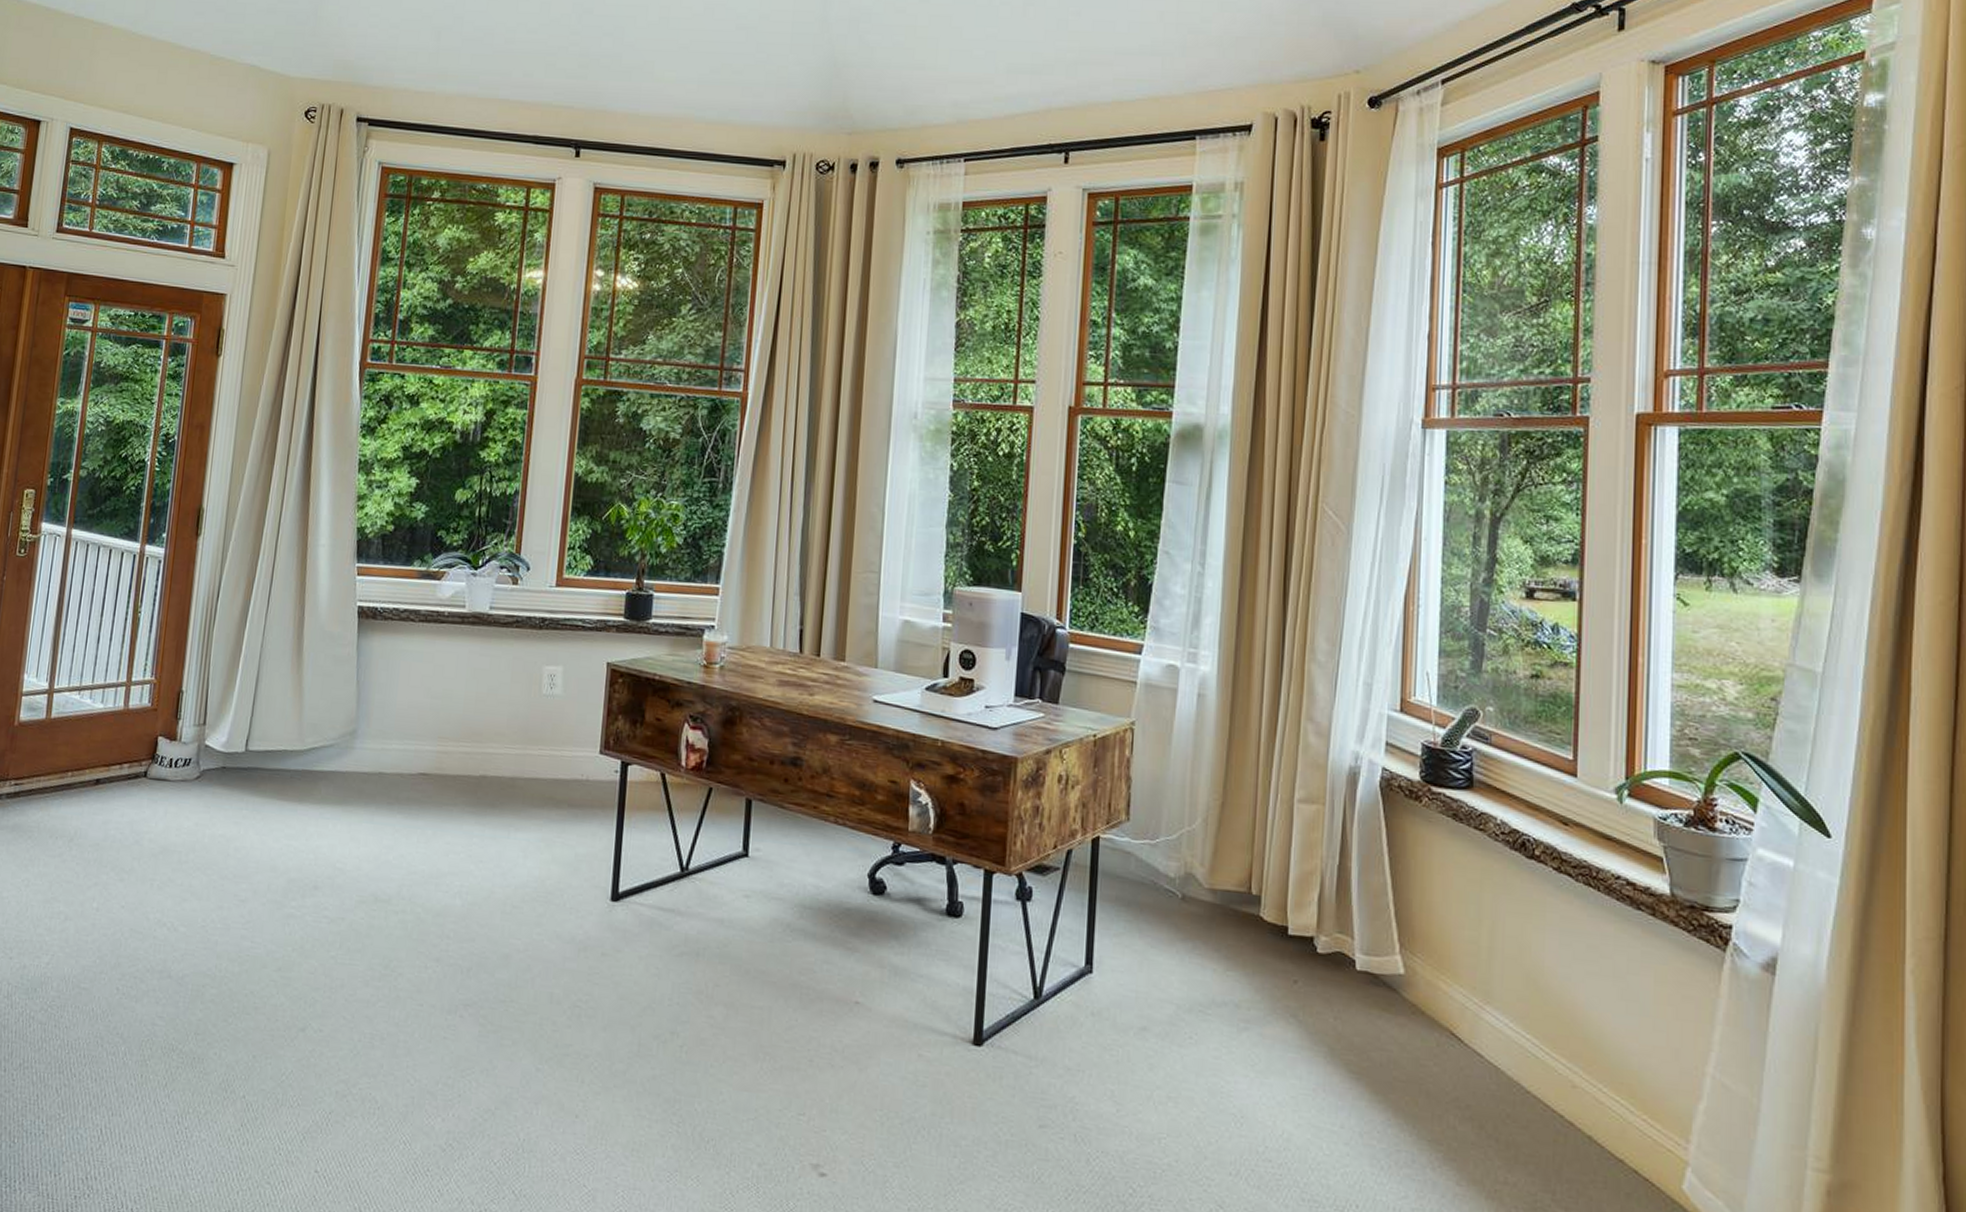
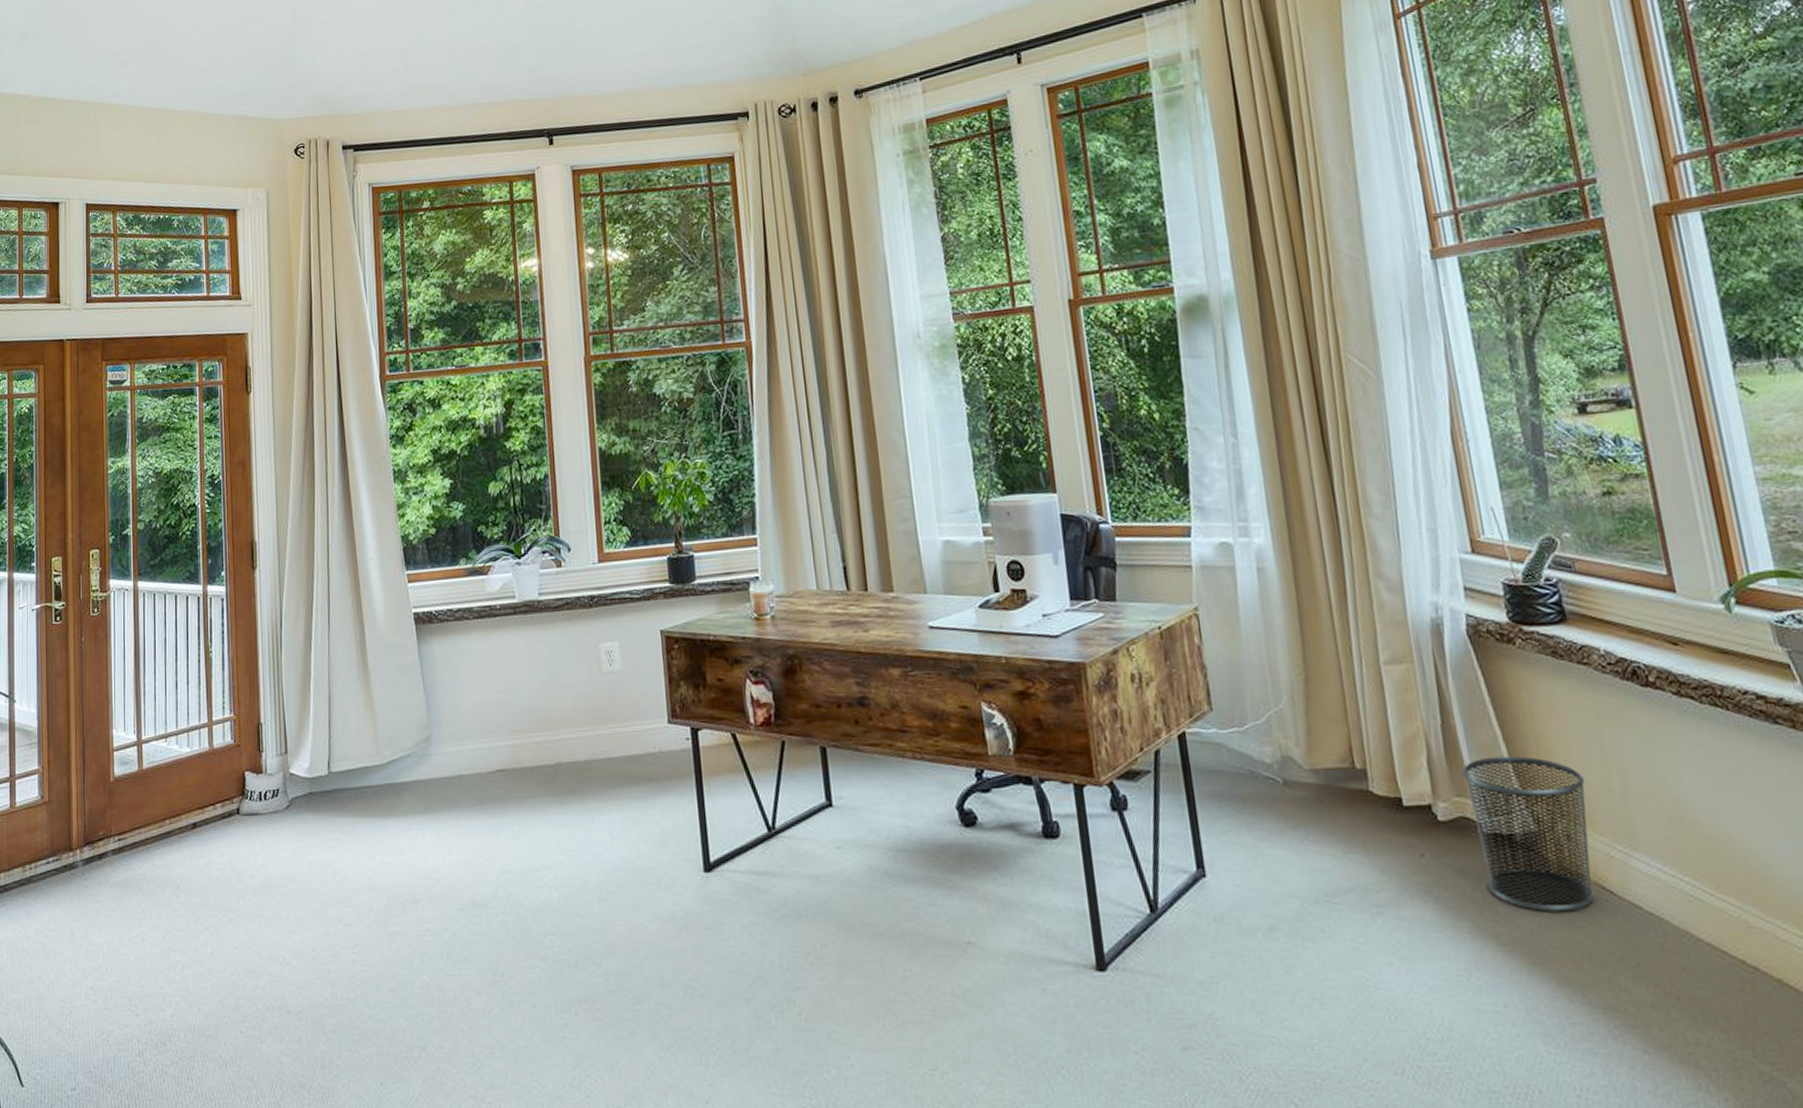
waste bin: none [1348,901,1458,1051] -> present [1462,756,1594,912]

